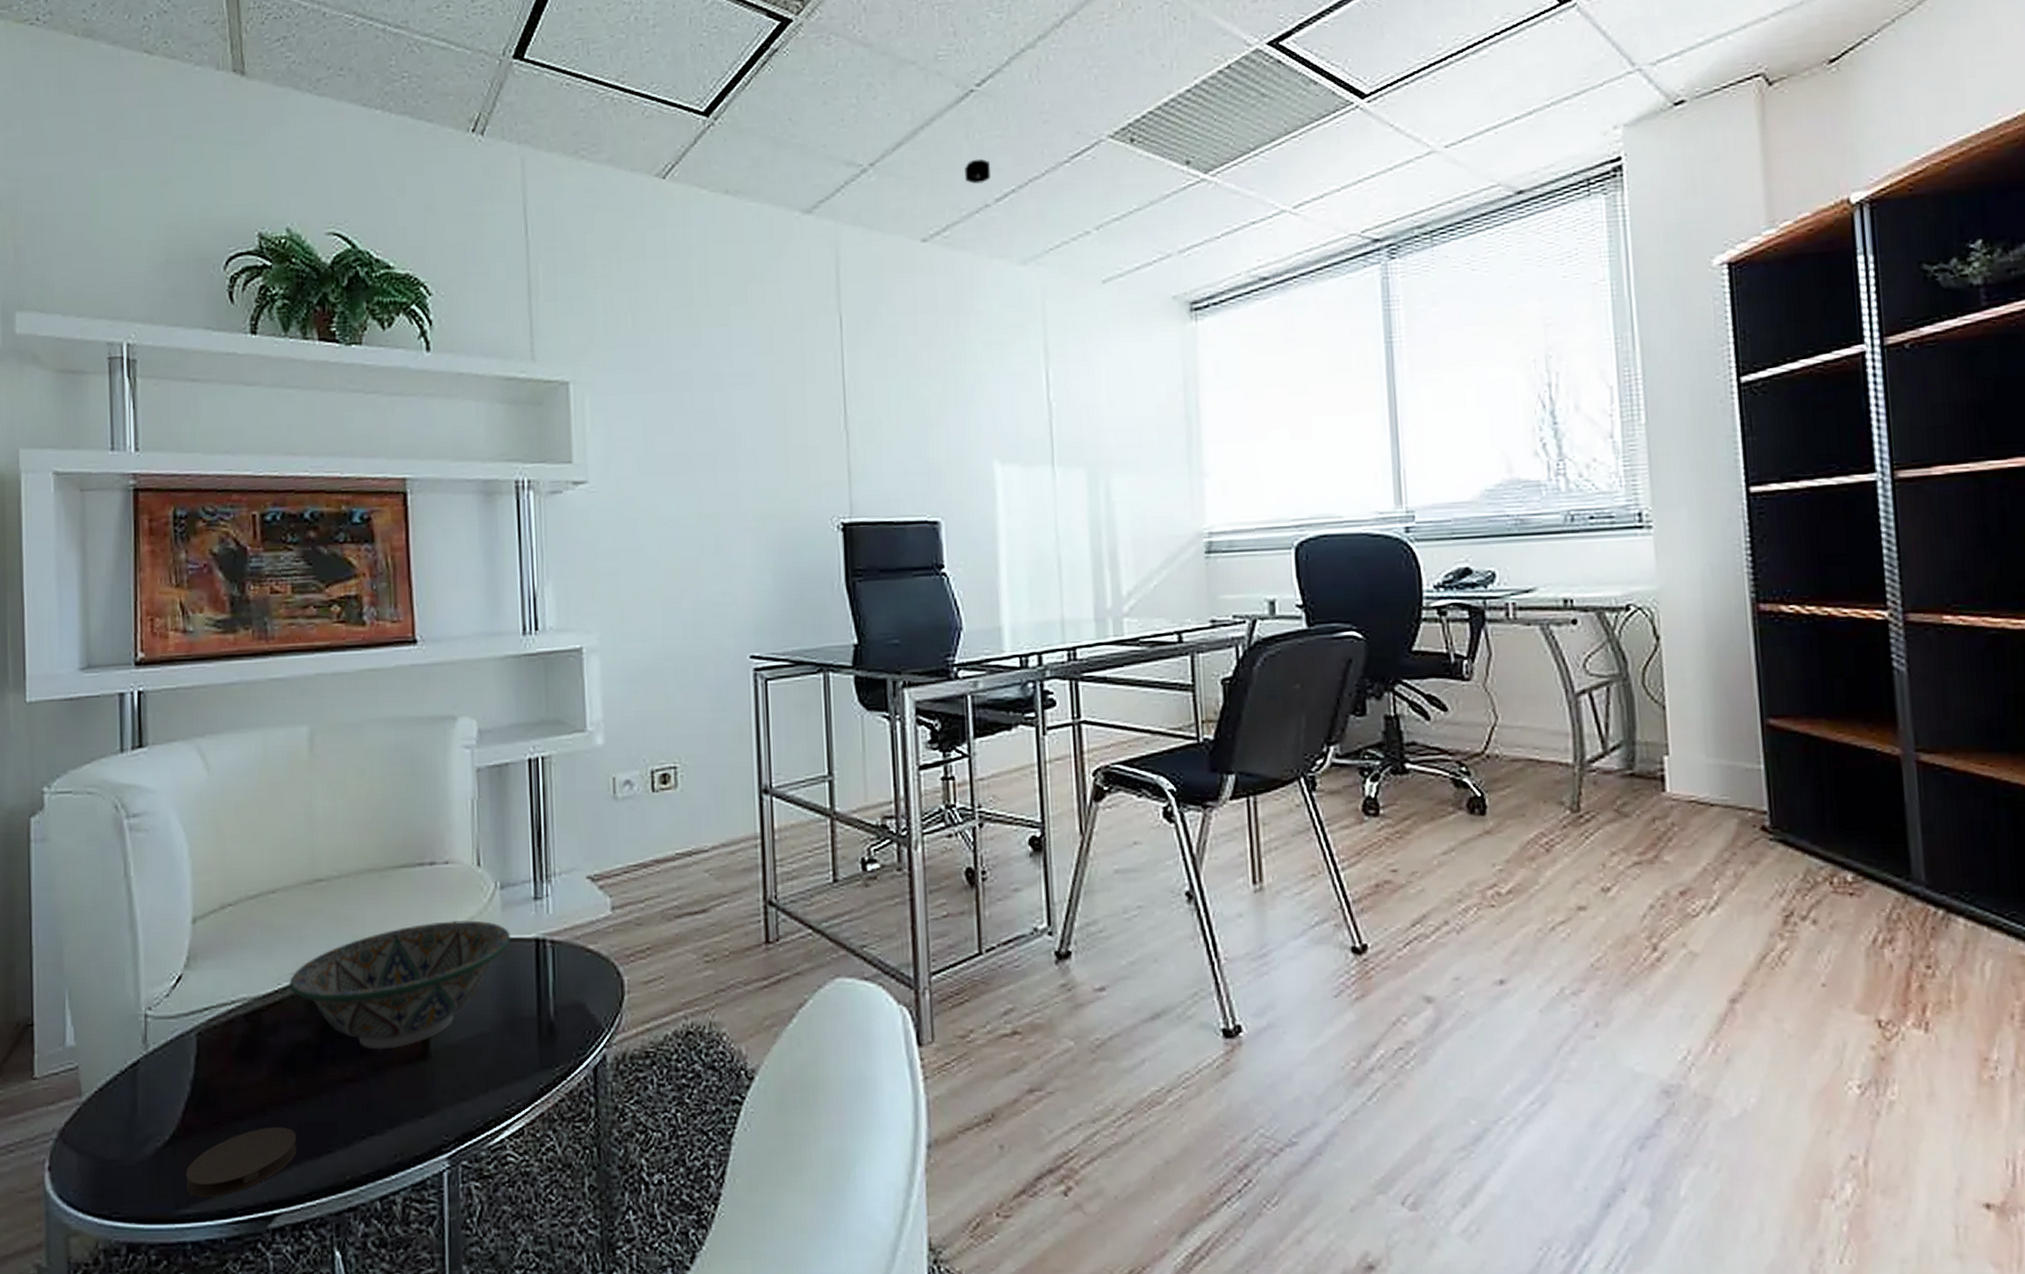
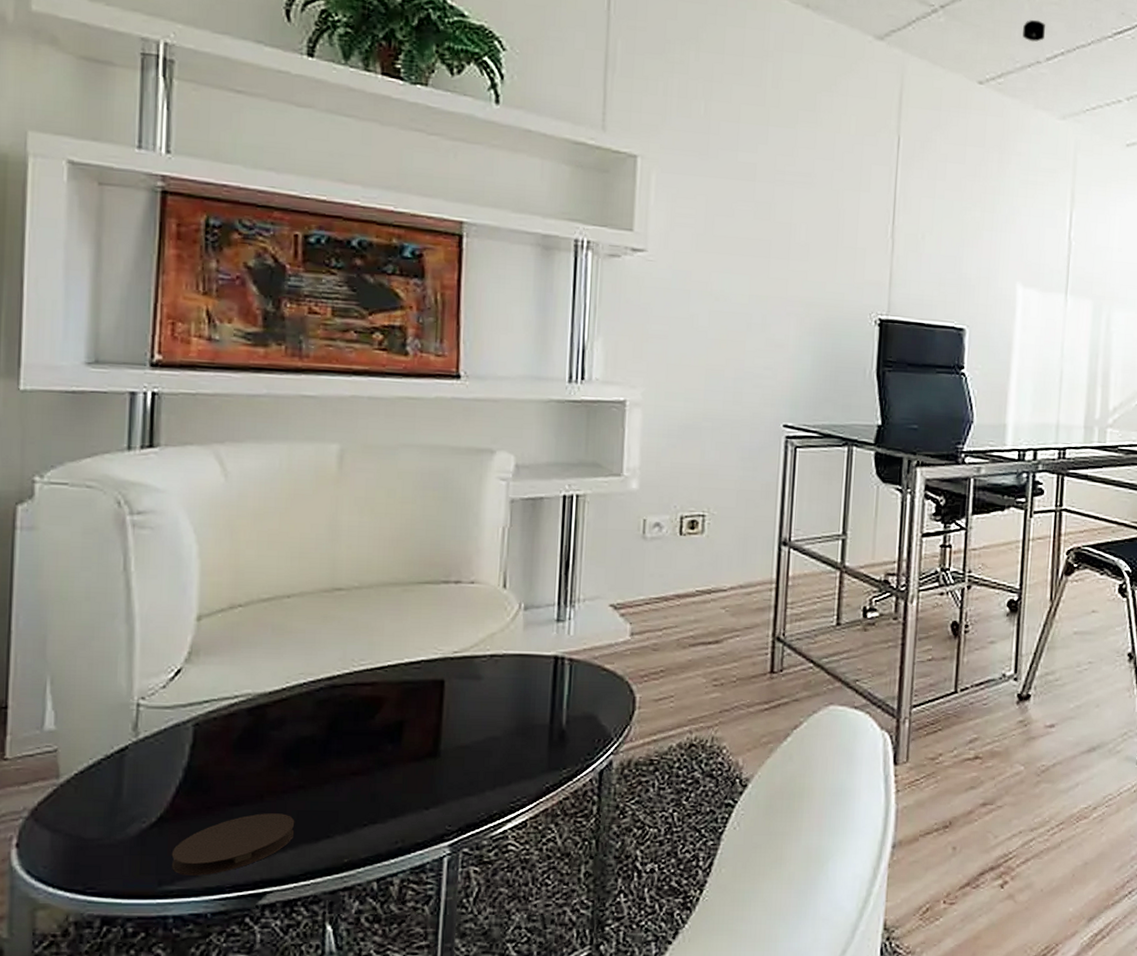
decorative bowl: present [289,920,510,1050] -> none [298,635,530,747]

